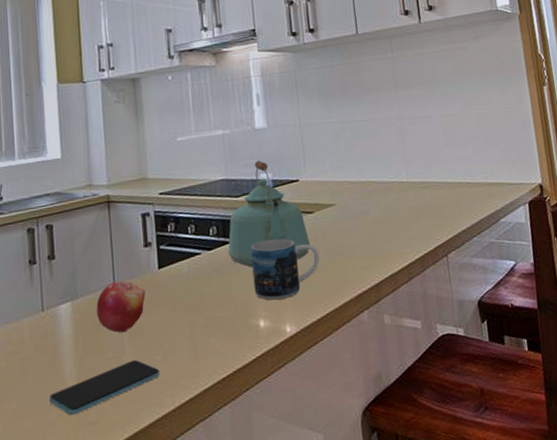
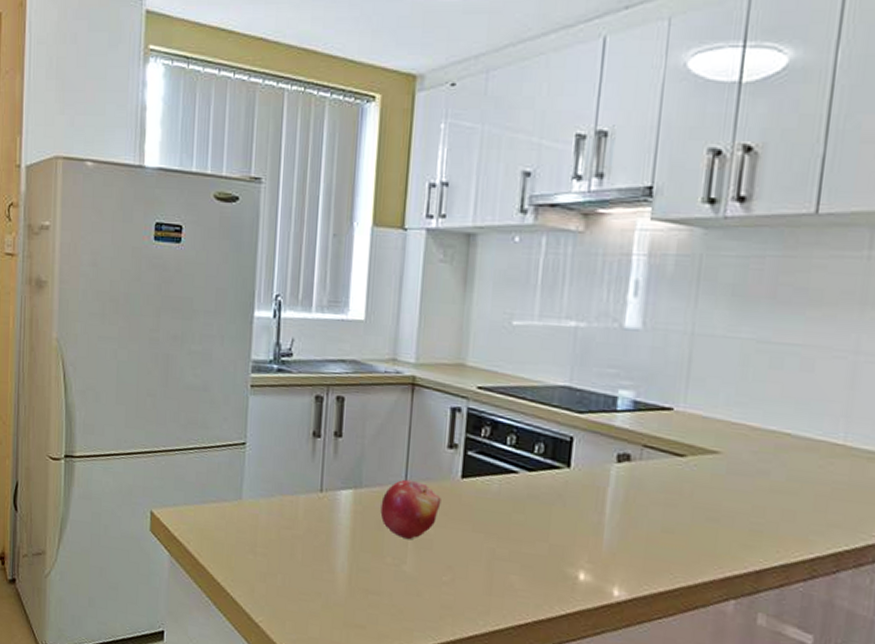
smartphone: present [49,359,159,415] -> none [316,572,443,612]
kettle: present [228,161,310,267] -> none [554,371,671,512]
mug: present [250,238,319,300] -> none [580,475,681,556]

